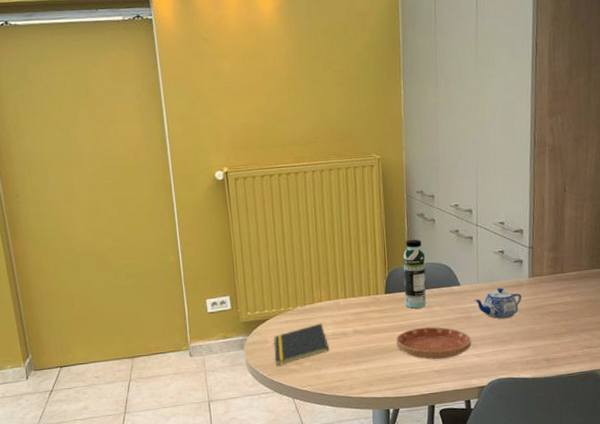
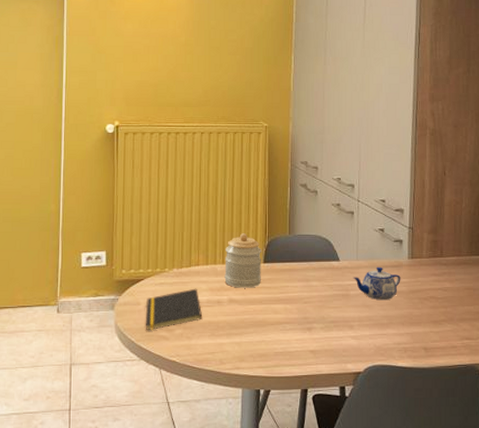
jar: none [346,267,384,319] -> present [224,233,262,288]
saucer: present [396,326,472,360] -> none [272,302,349,339]
water bottle: present [403,239,427,309] -> none [283,209,305,281]

